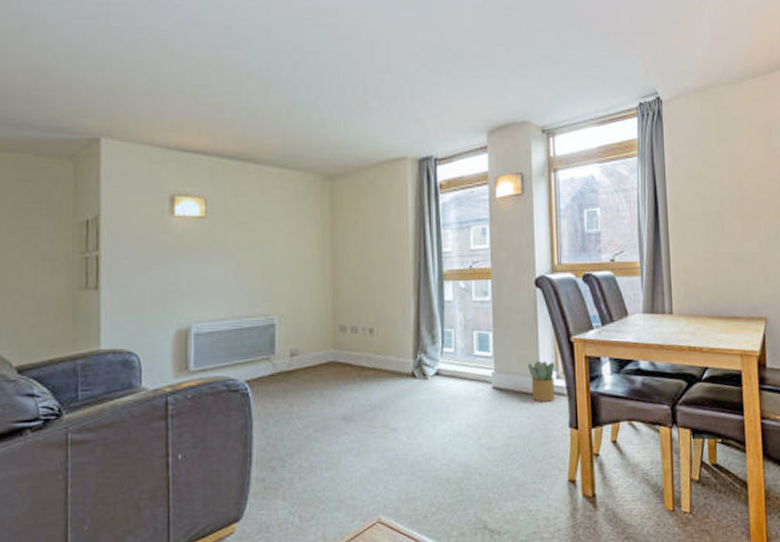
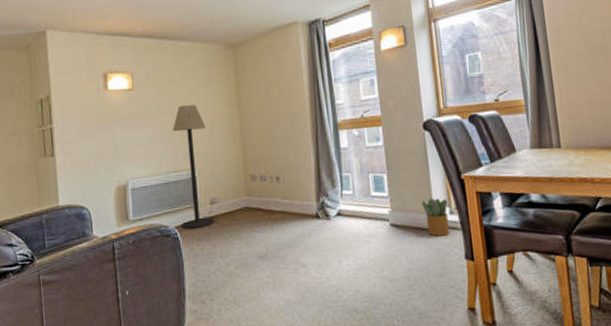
floor lamp: none [250,241,293,384] -> present [172,104,214,229]

